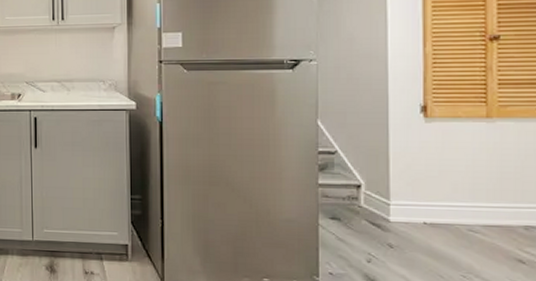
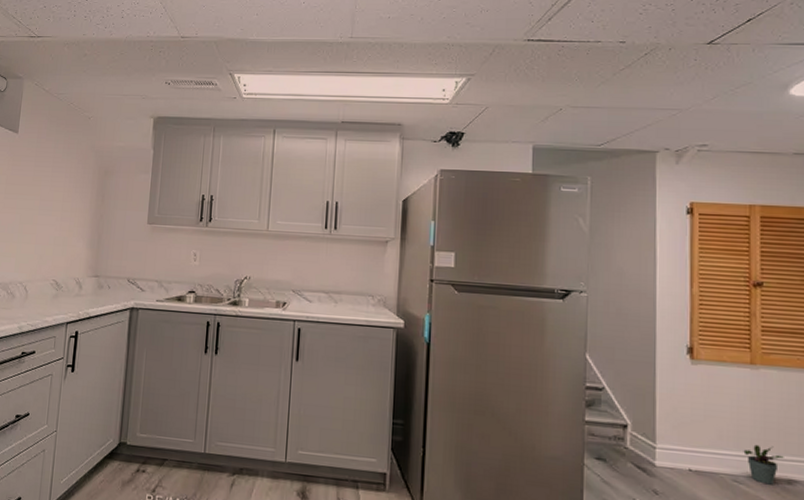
potted plant: none [479,195,521,232] -> present [743,444,784,485]

